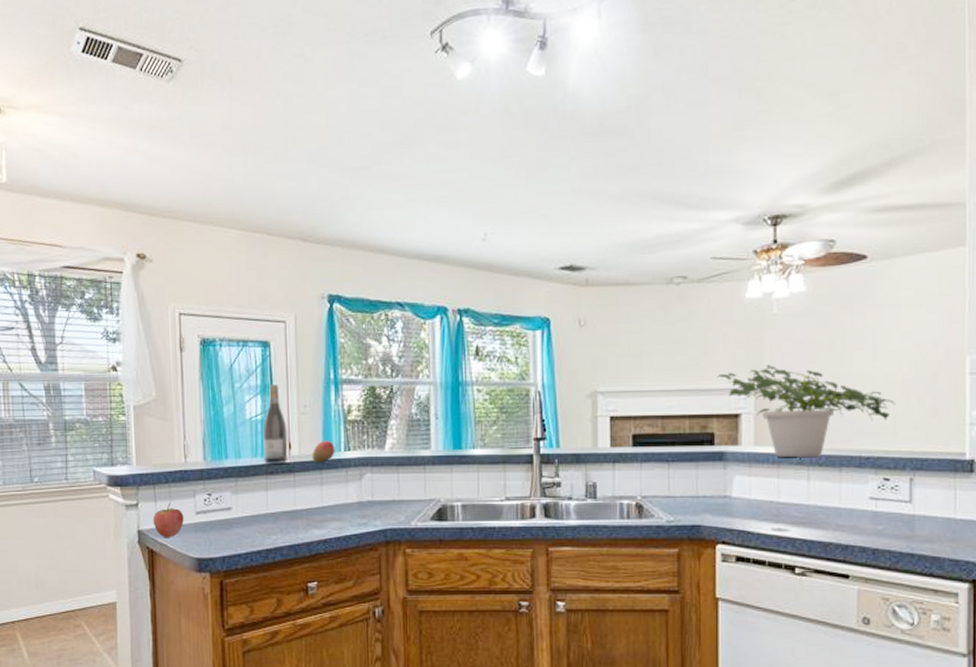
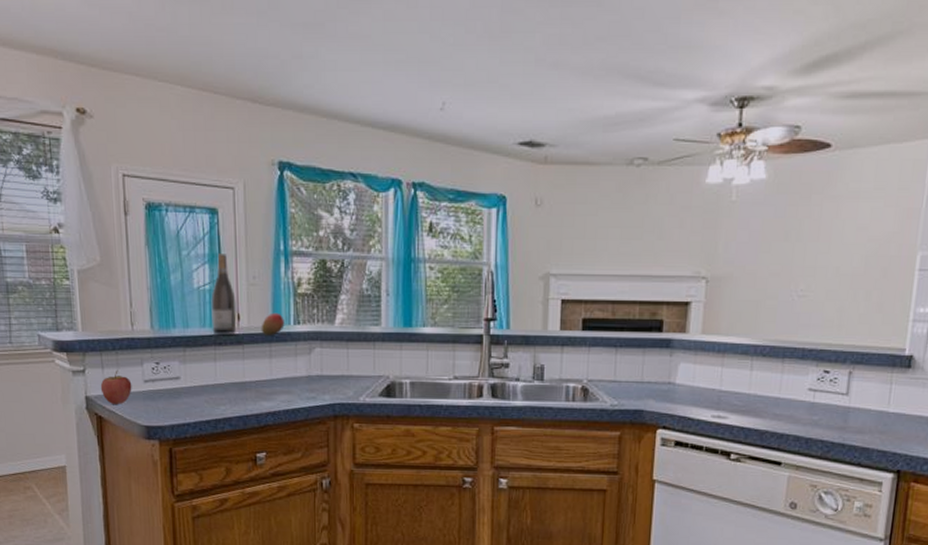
potted plant: present [717,365,895,458] -> none [670,253,843,348]

